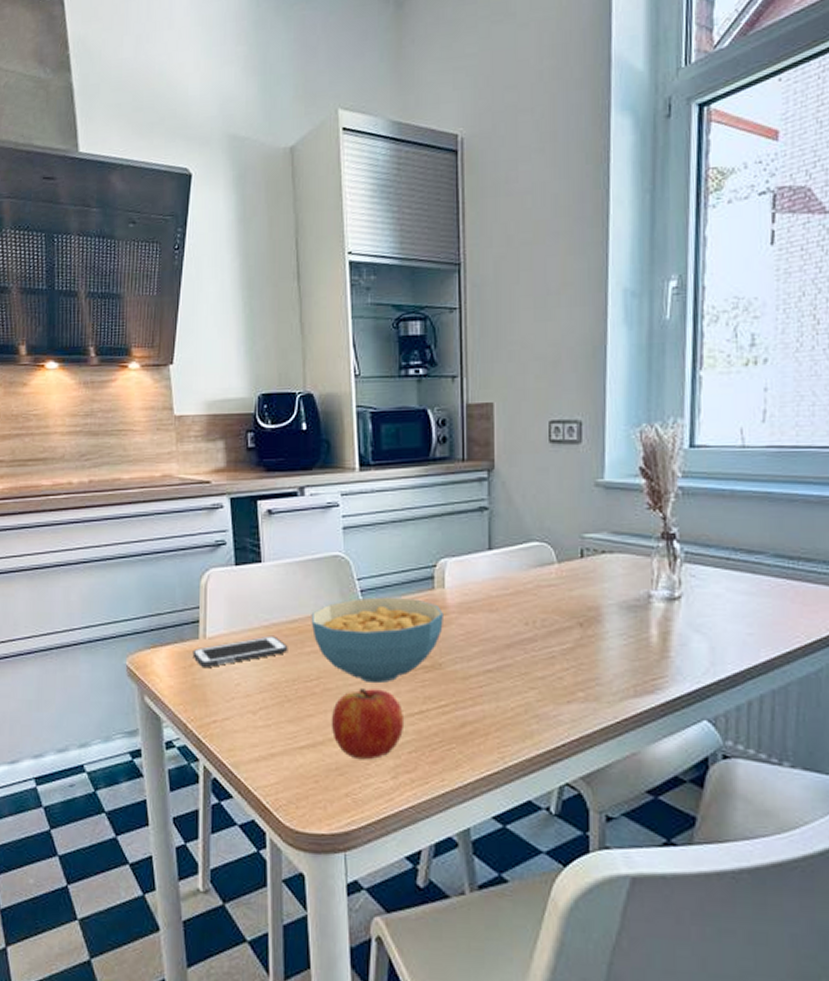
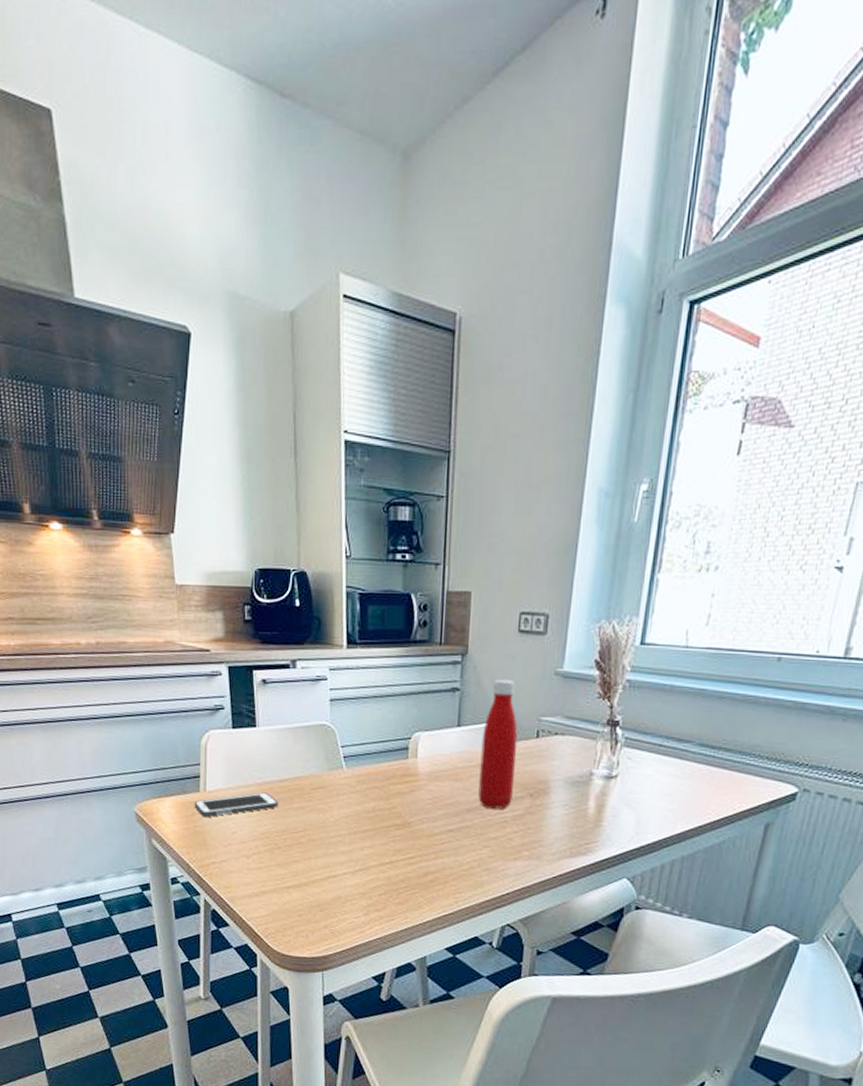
cereal bowl: present [311,597,443,684] -> none [299,763,415,837]
fruit: present [332,689,405,760] -> none [315,841,377,900]
bottle: none [518,494,560,644] -> present [478,679,518,810]

